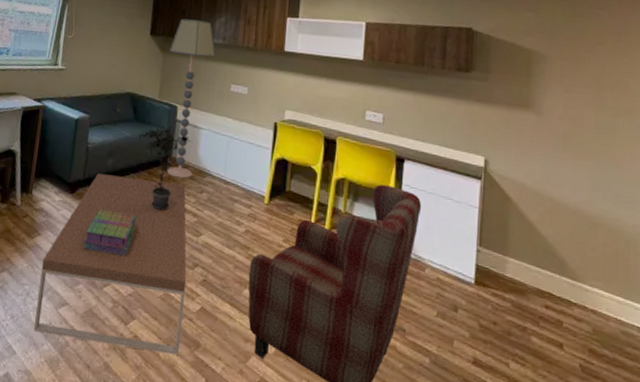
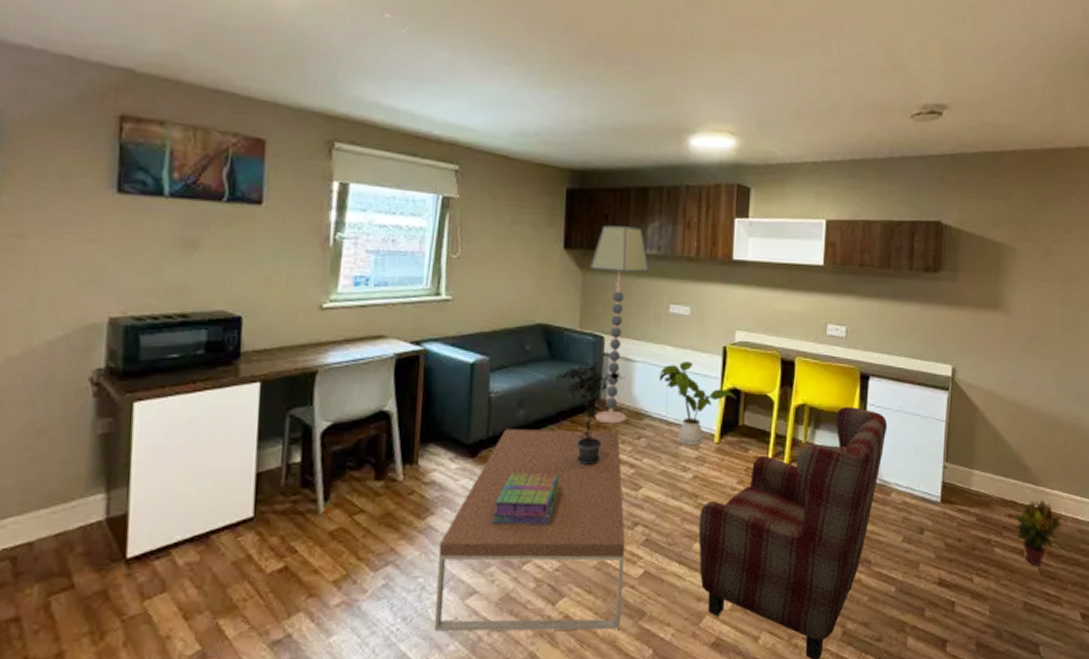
house plant: none [219,131,285,205] -> present [658,361,737,447]
potted plant: none [552,295,605,363] -> present [1015,499,1063,566]

